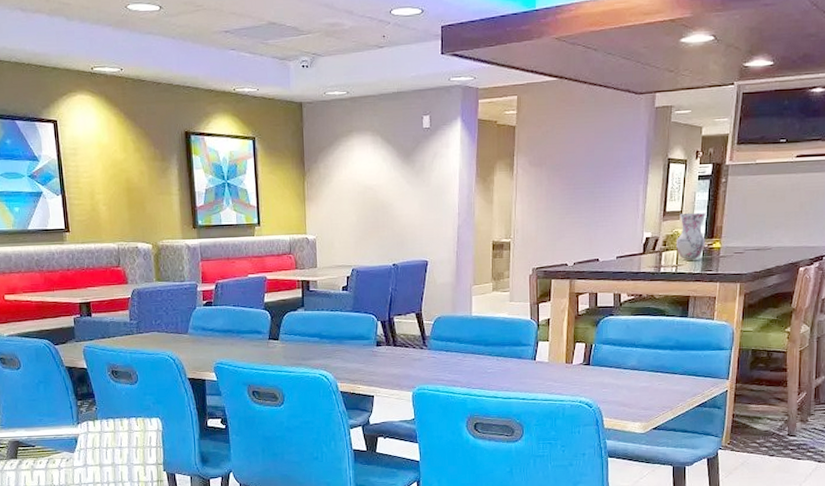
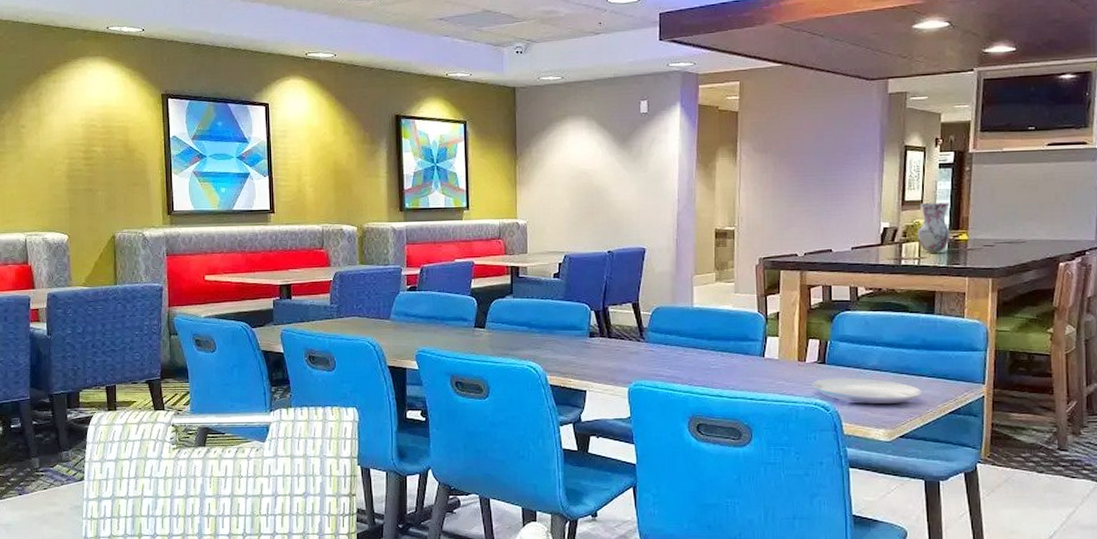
plate: none [577,377,674,400] -> present [812,377,922,404]

